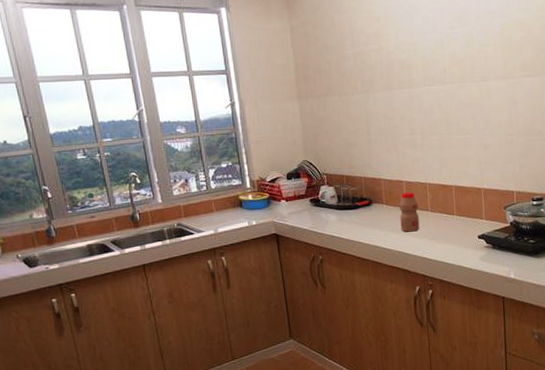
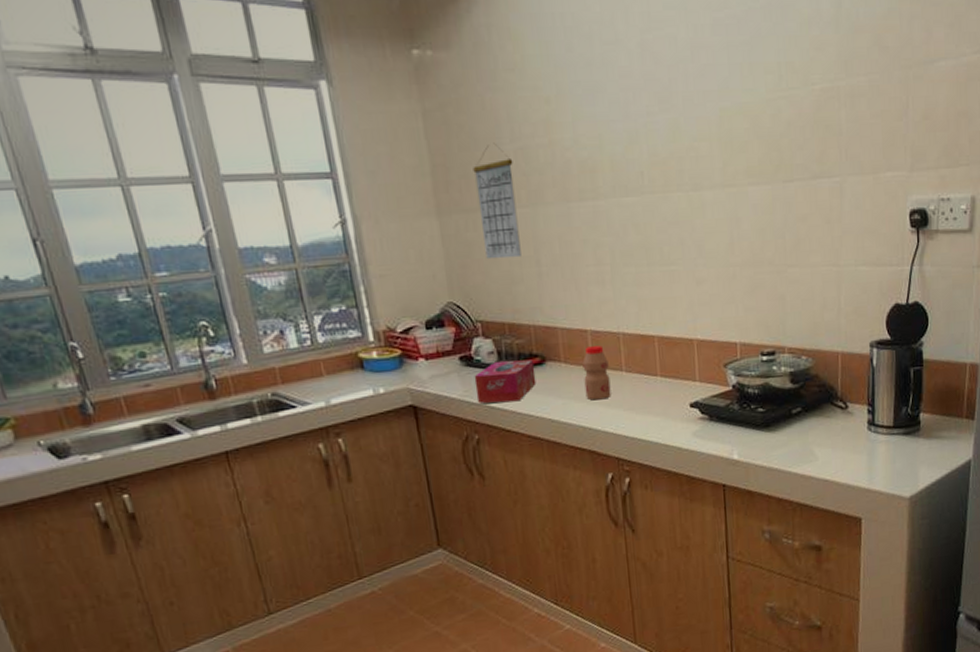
tissue box: none [320,202,365,233] -> present [474,359,537,404]
calendar: none [324,49,357,130] -> present [473,143,522,260]

